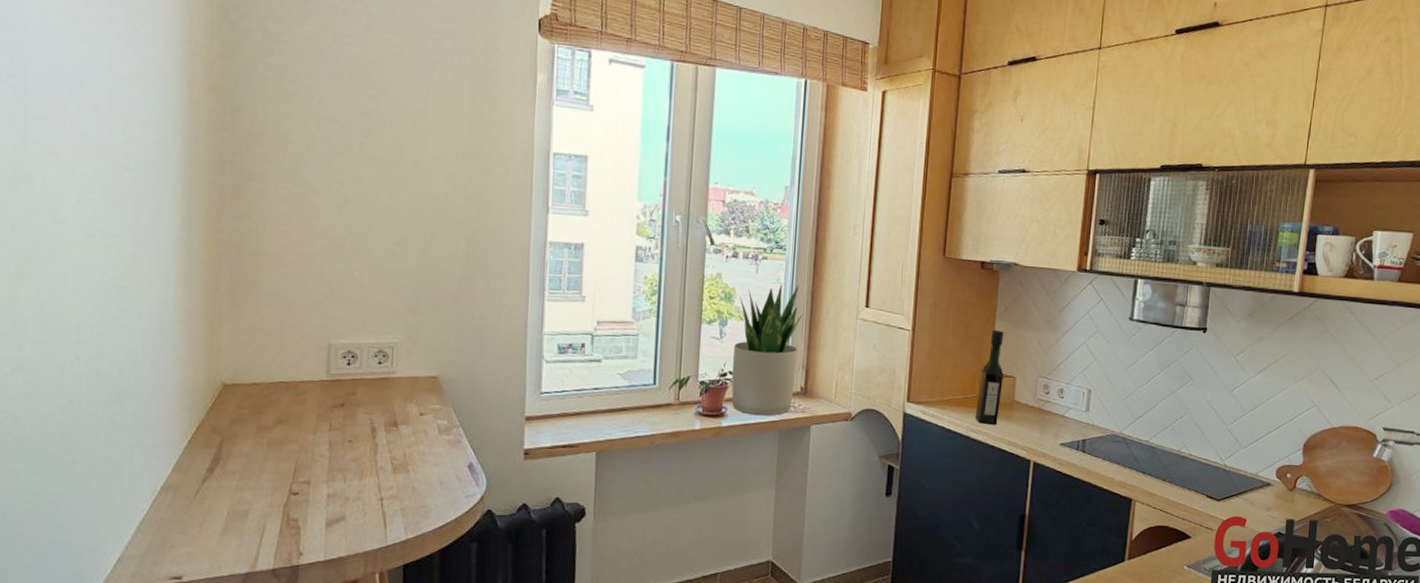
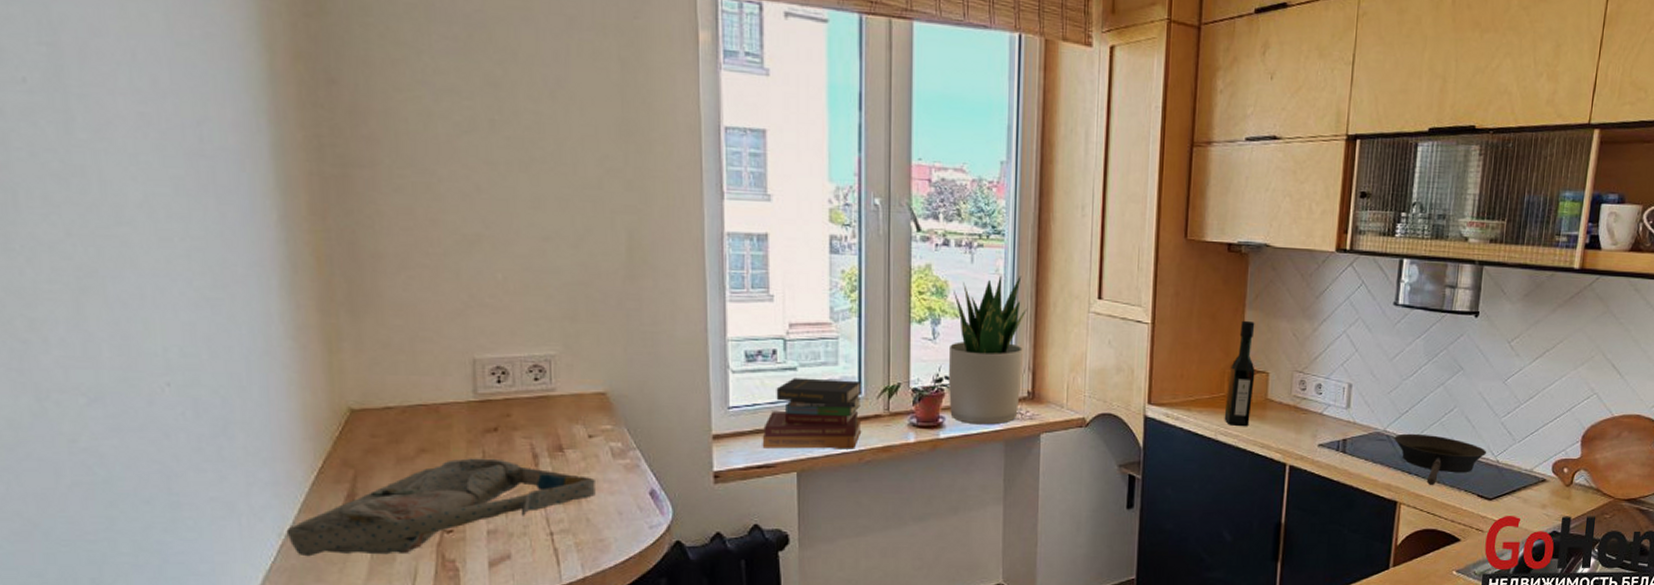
bag: none [159,430,423,512] -> present [286,458,596,557]
books: none [567,368,657,434] -> present [762,378,862,449]
frying pan: none [1129,436,1215,486] -> present [1394,433,1487,486]

